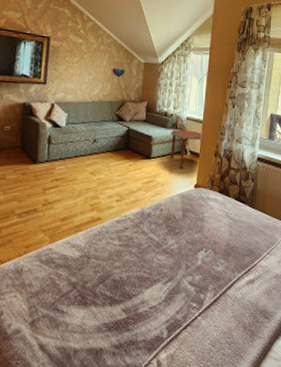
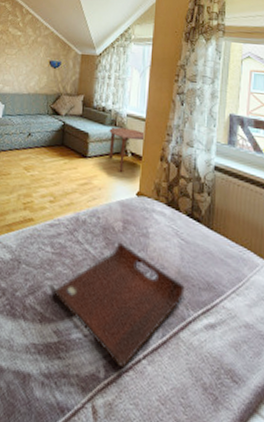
serving tray: none [117,228,232,326] -> present [49,242,185,367]

